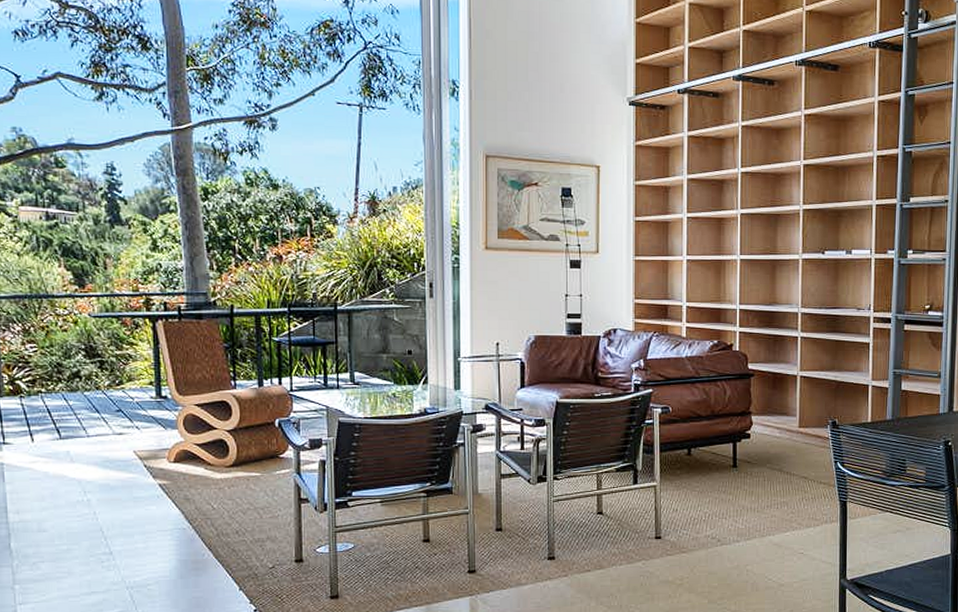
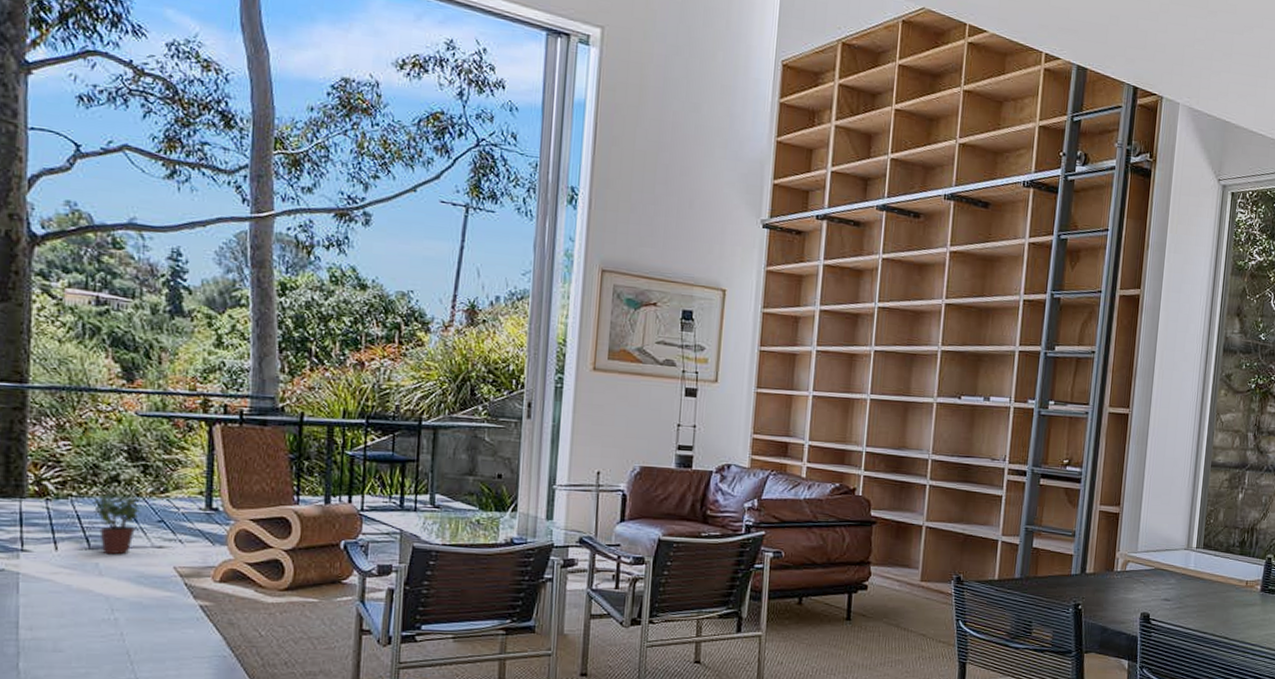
potted plant: none [59,389,102,443] -> present [93,494,141,555]

